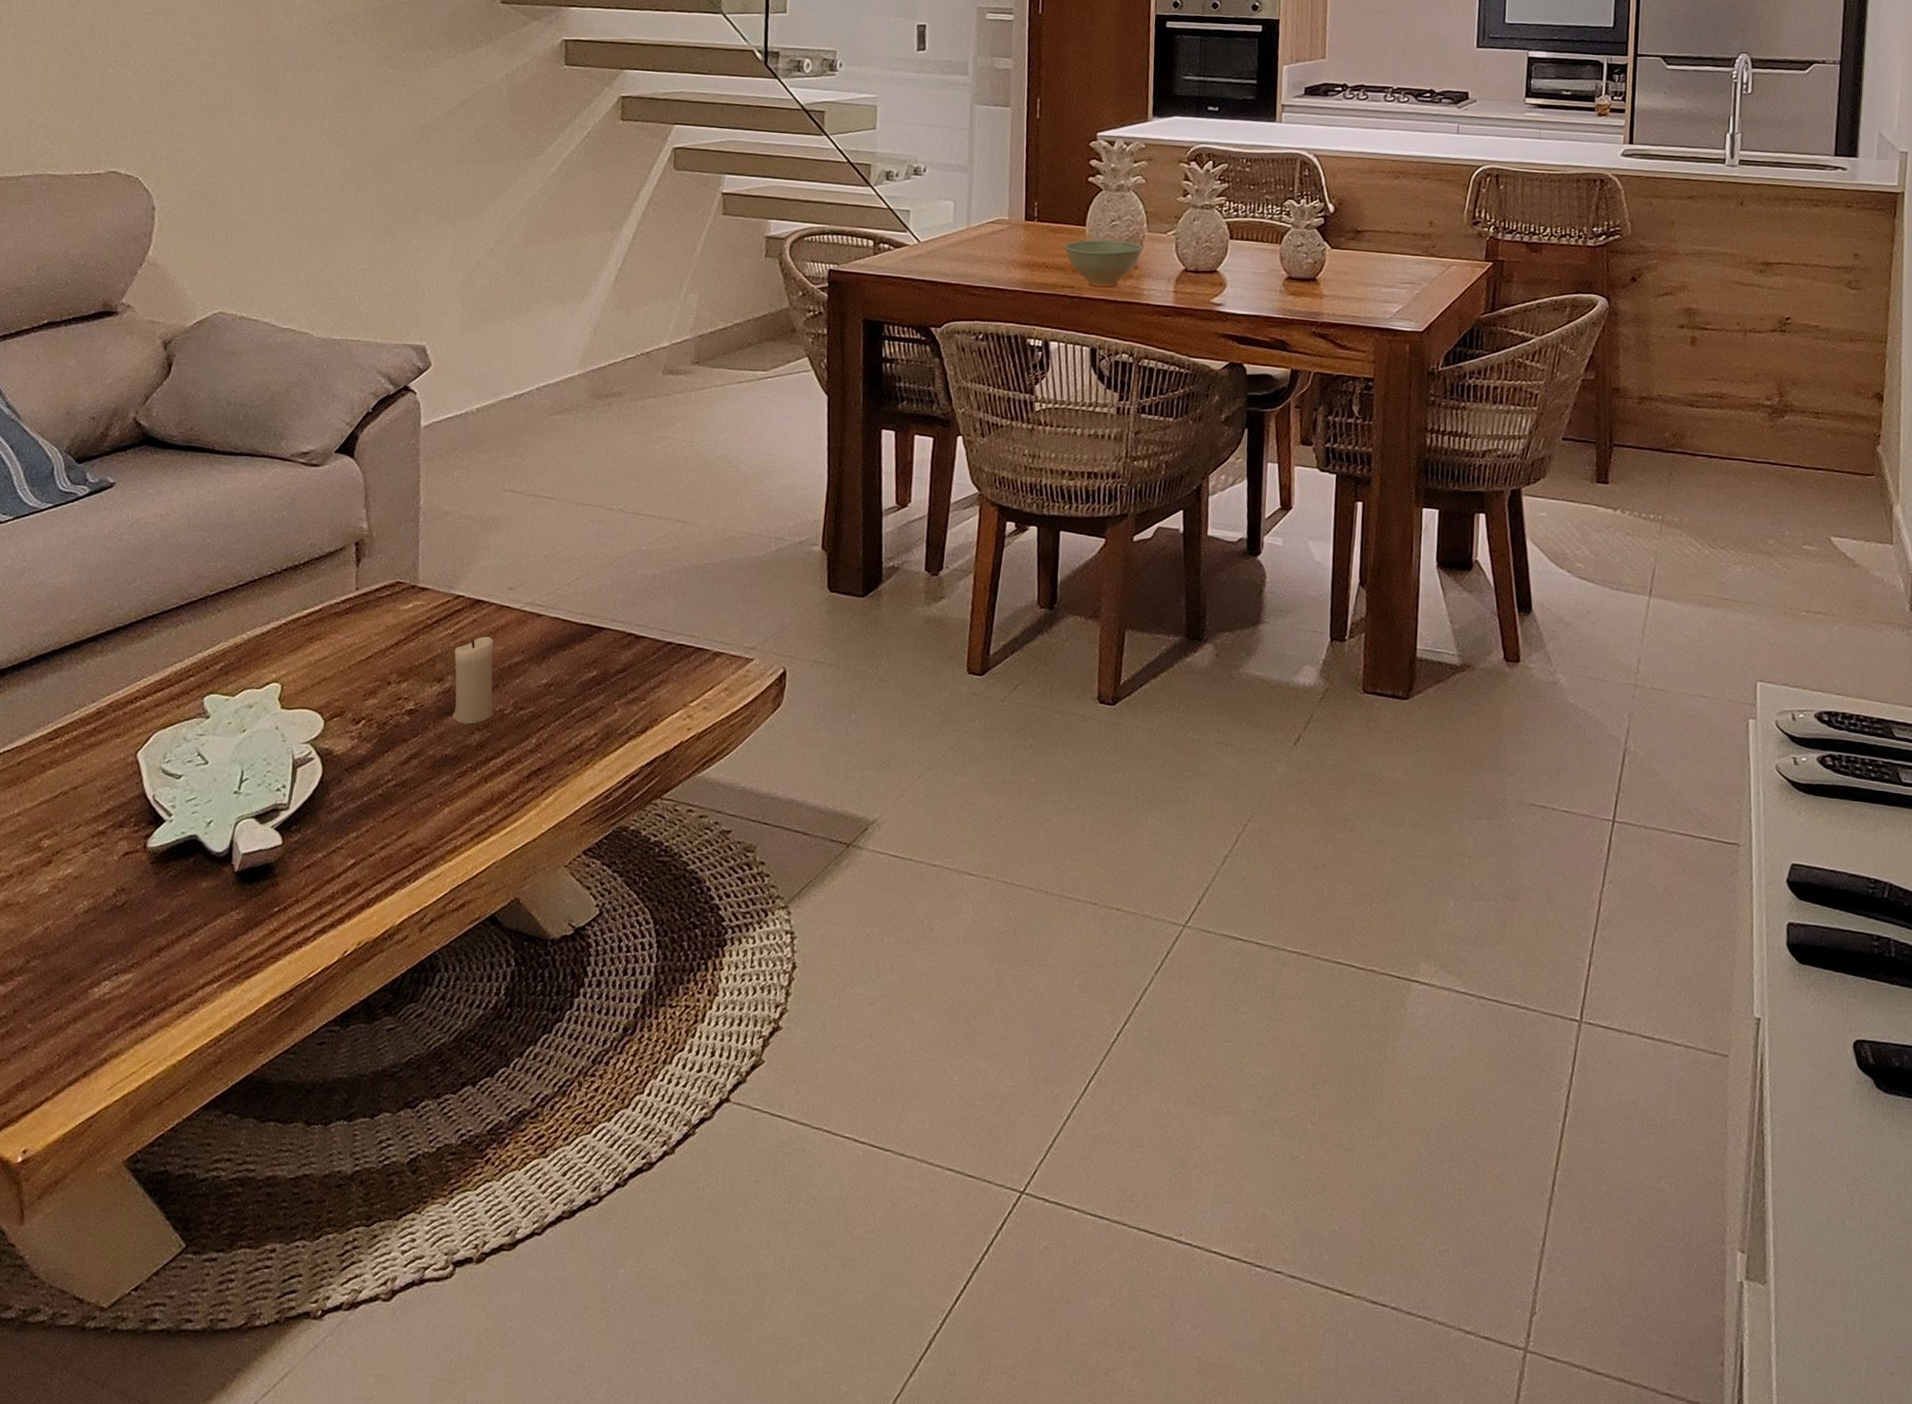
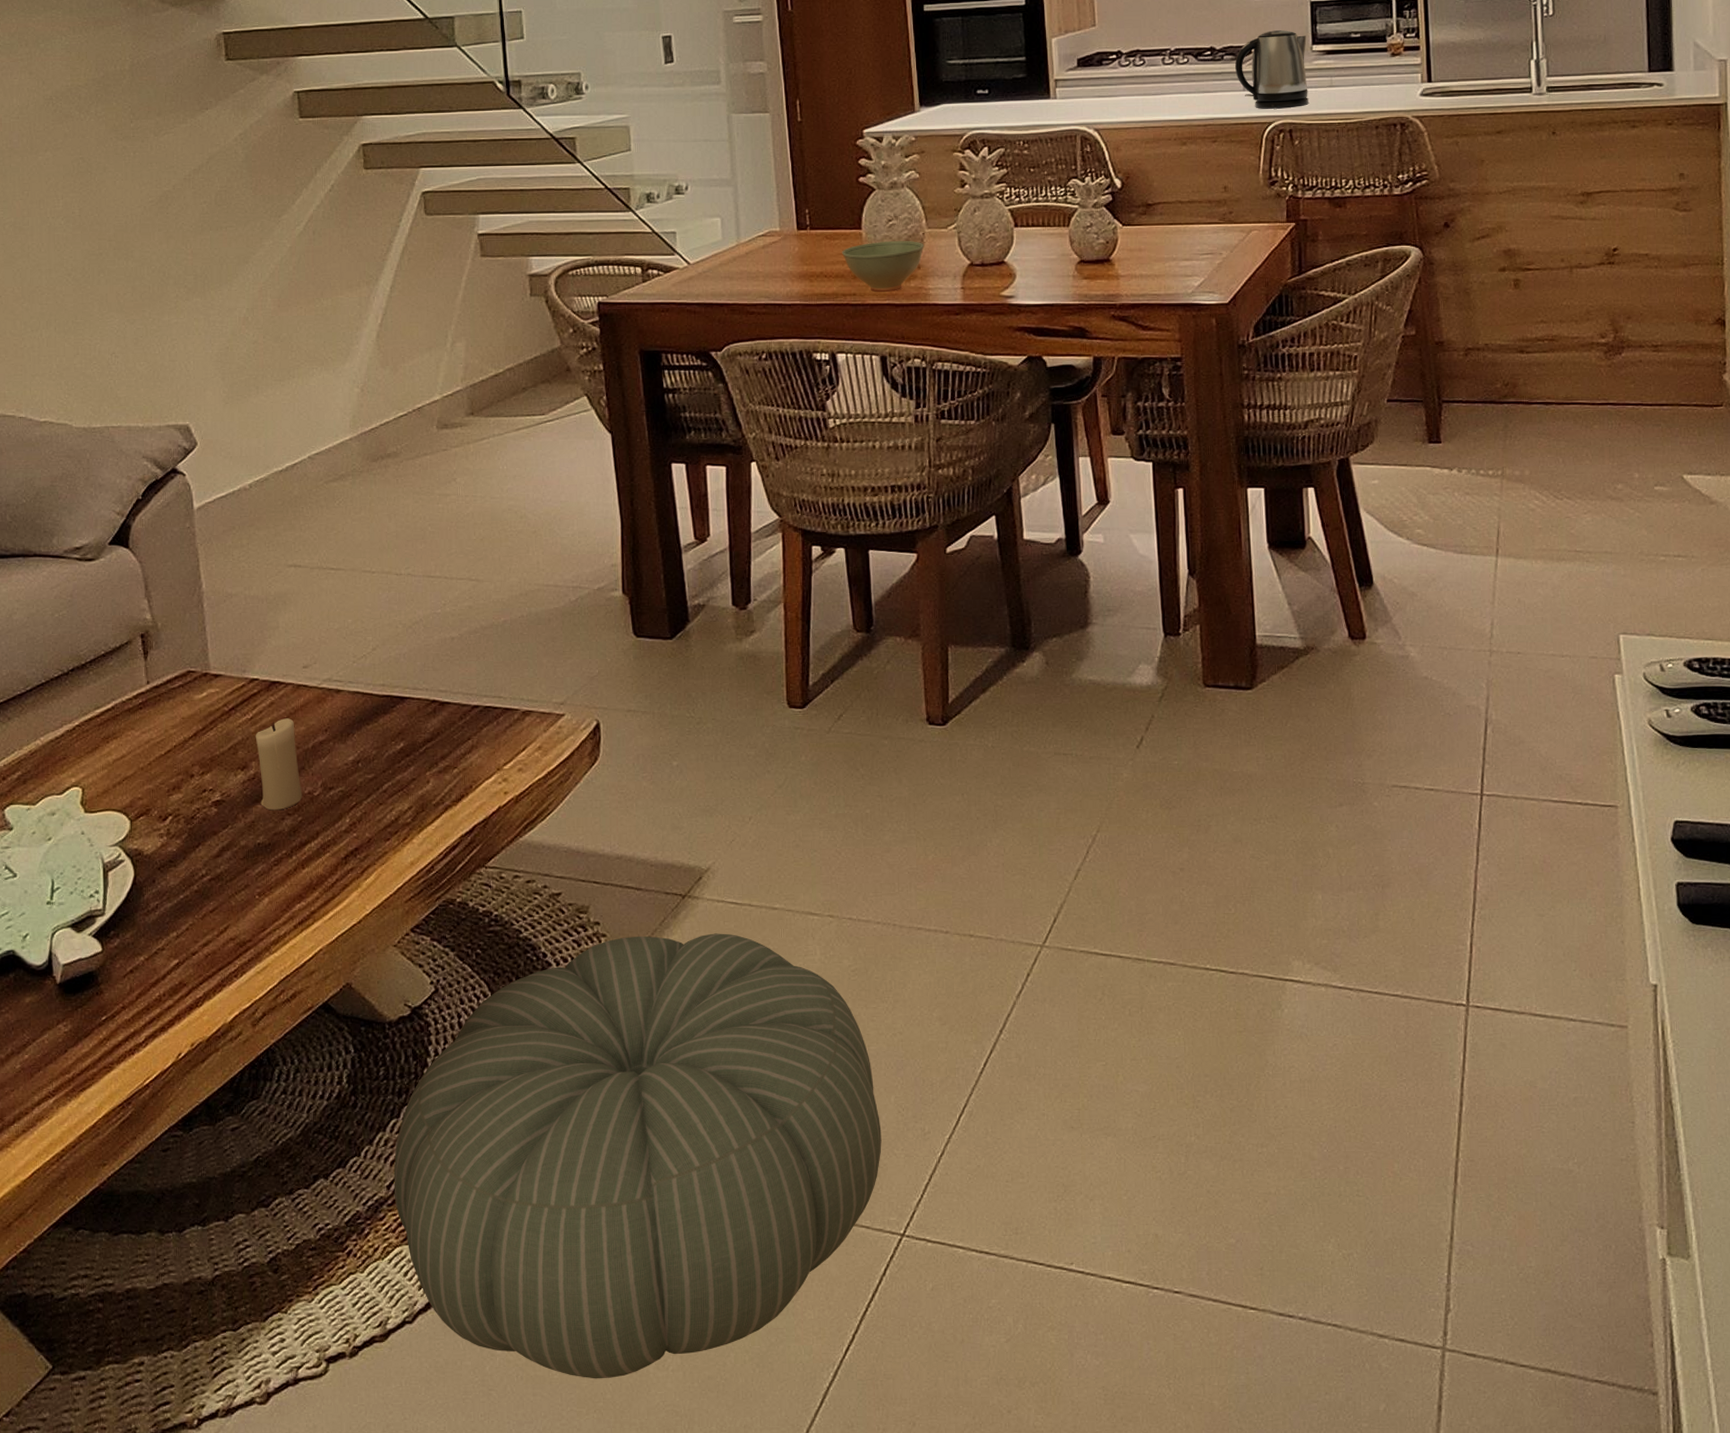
pouf: none [537,879,1013,1306] -> present [393,933,882,1379]
kettle: none [1451,80,1521,154] -> present [1235,30,1308,109]

